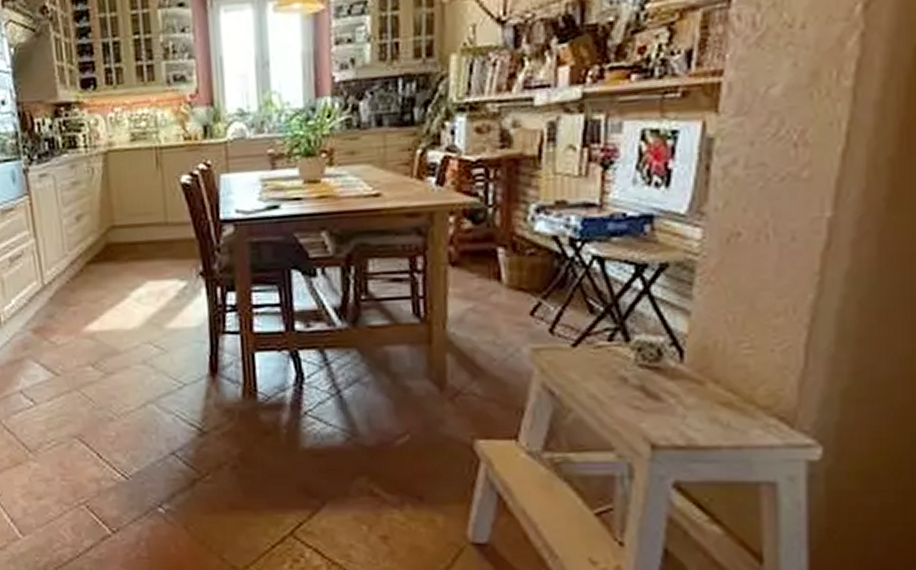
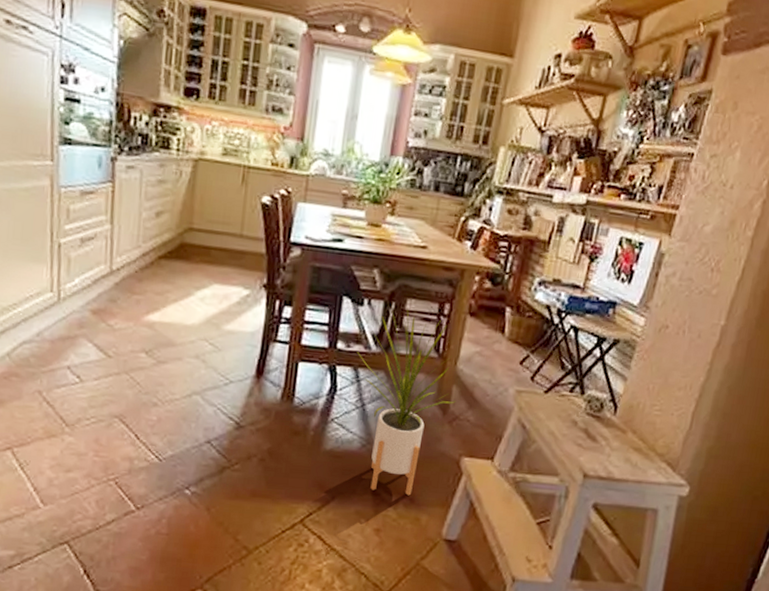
house plant: none [319,268,454,493] -> present [356,306,456,496]

